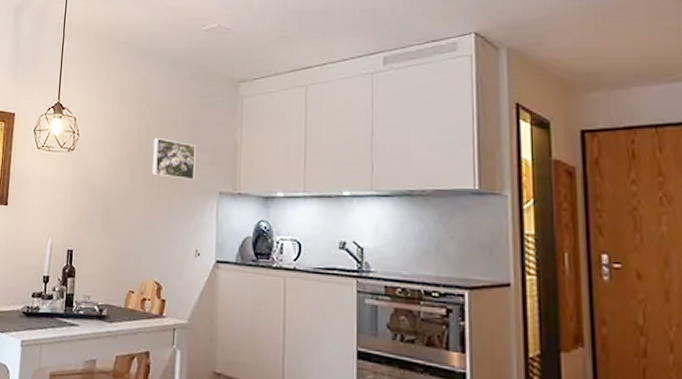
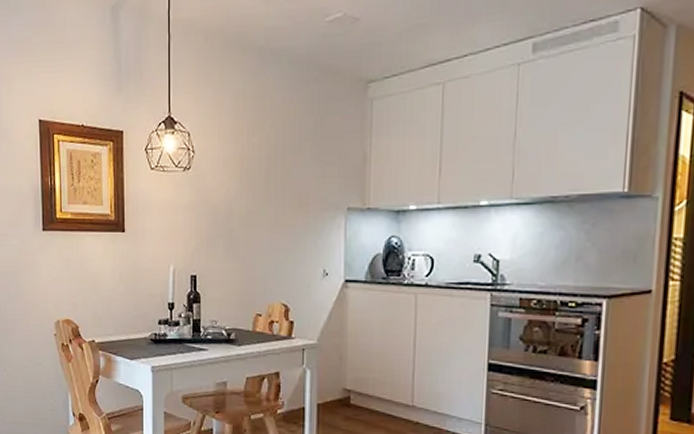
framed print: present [151,138,196,180] -> none [274,151,321,196]

